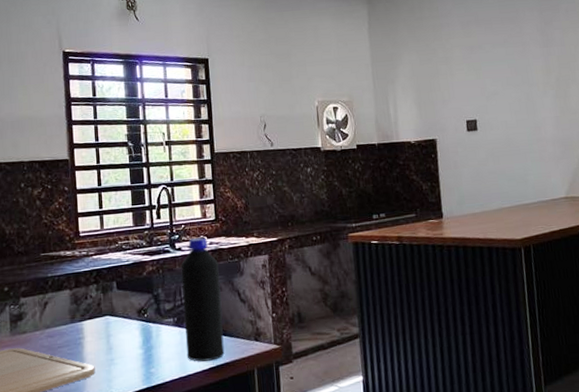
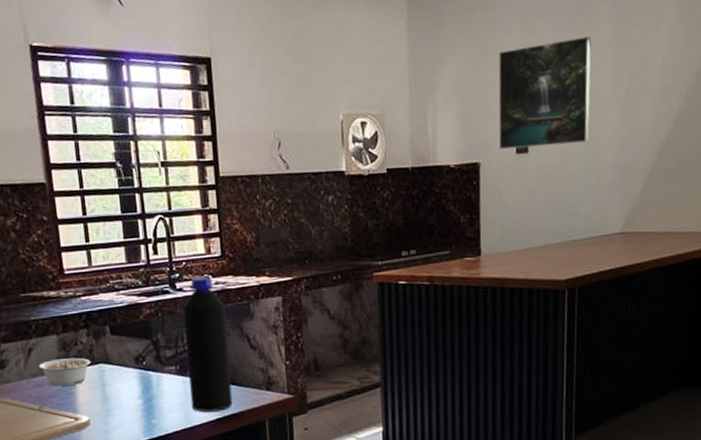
legume: none [52,310,99,337] -> present [38,357,91,387]
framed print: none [445,37,529,129] -> present [498,36,591,150]

